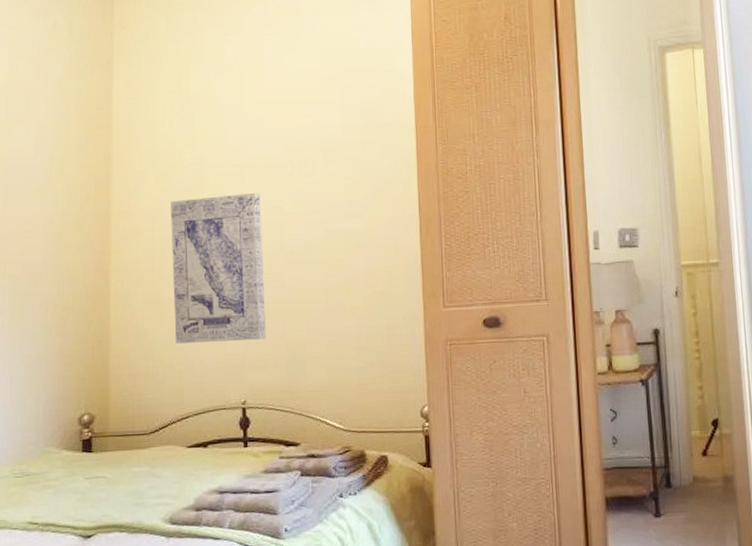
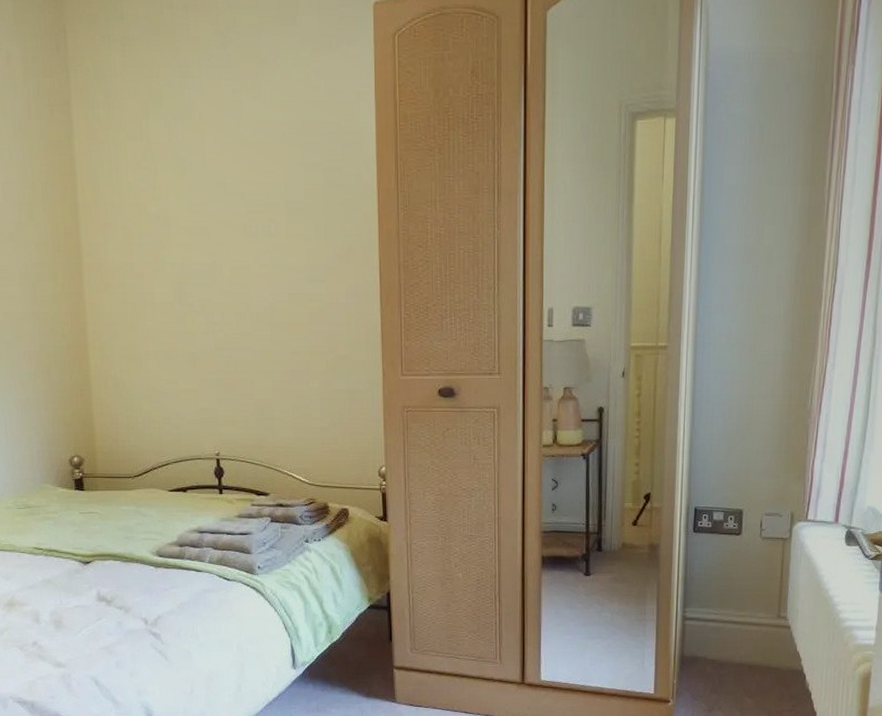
wall art: present [171,192,266,344] -> none [139,251,236,396]

